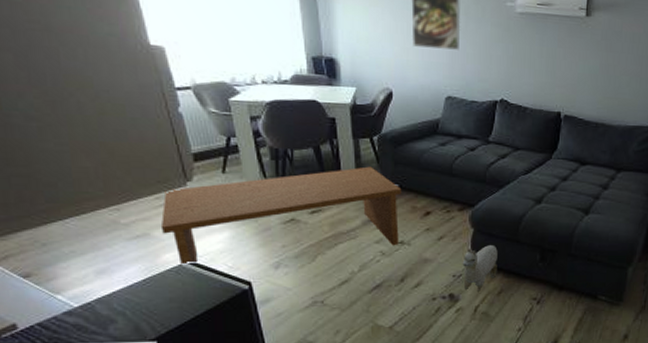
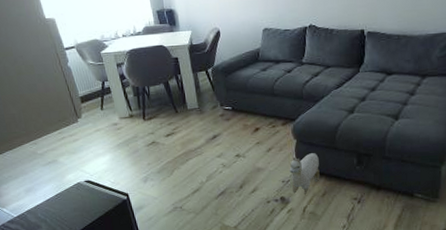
coffee table: present [160,166,402,266] -> none [63,94,236,184]

